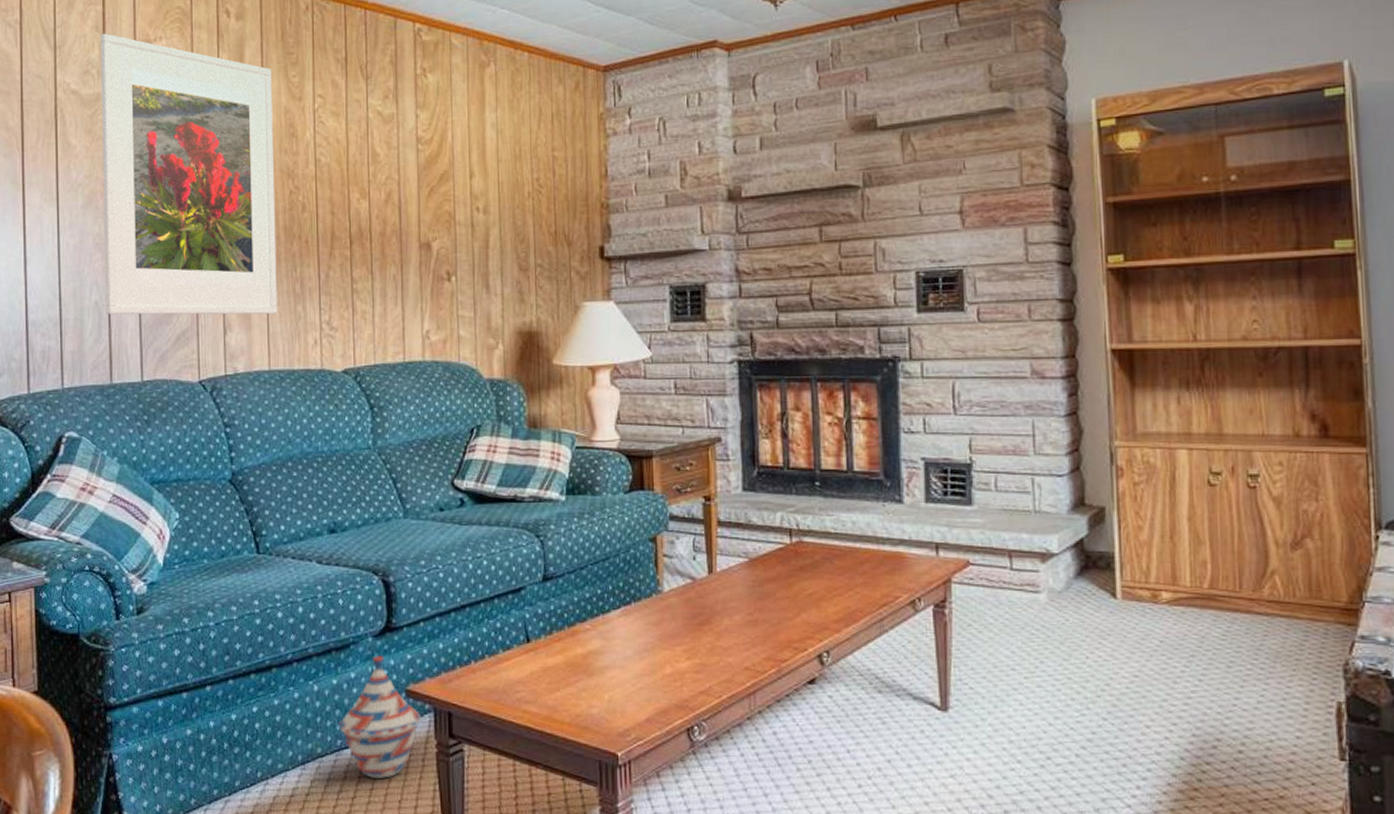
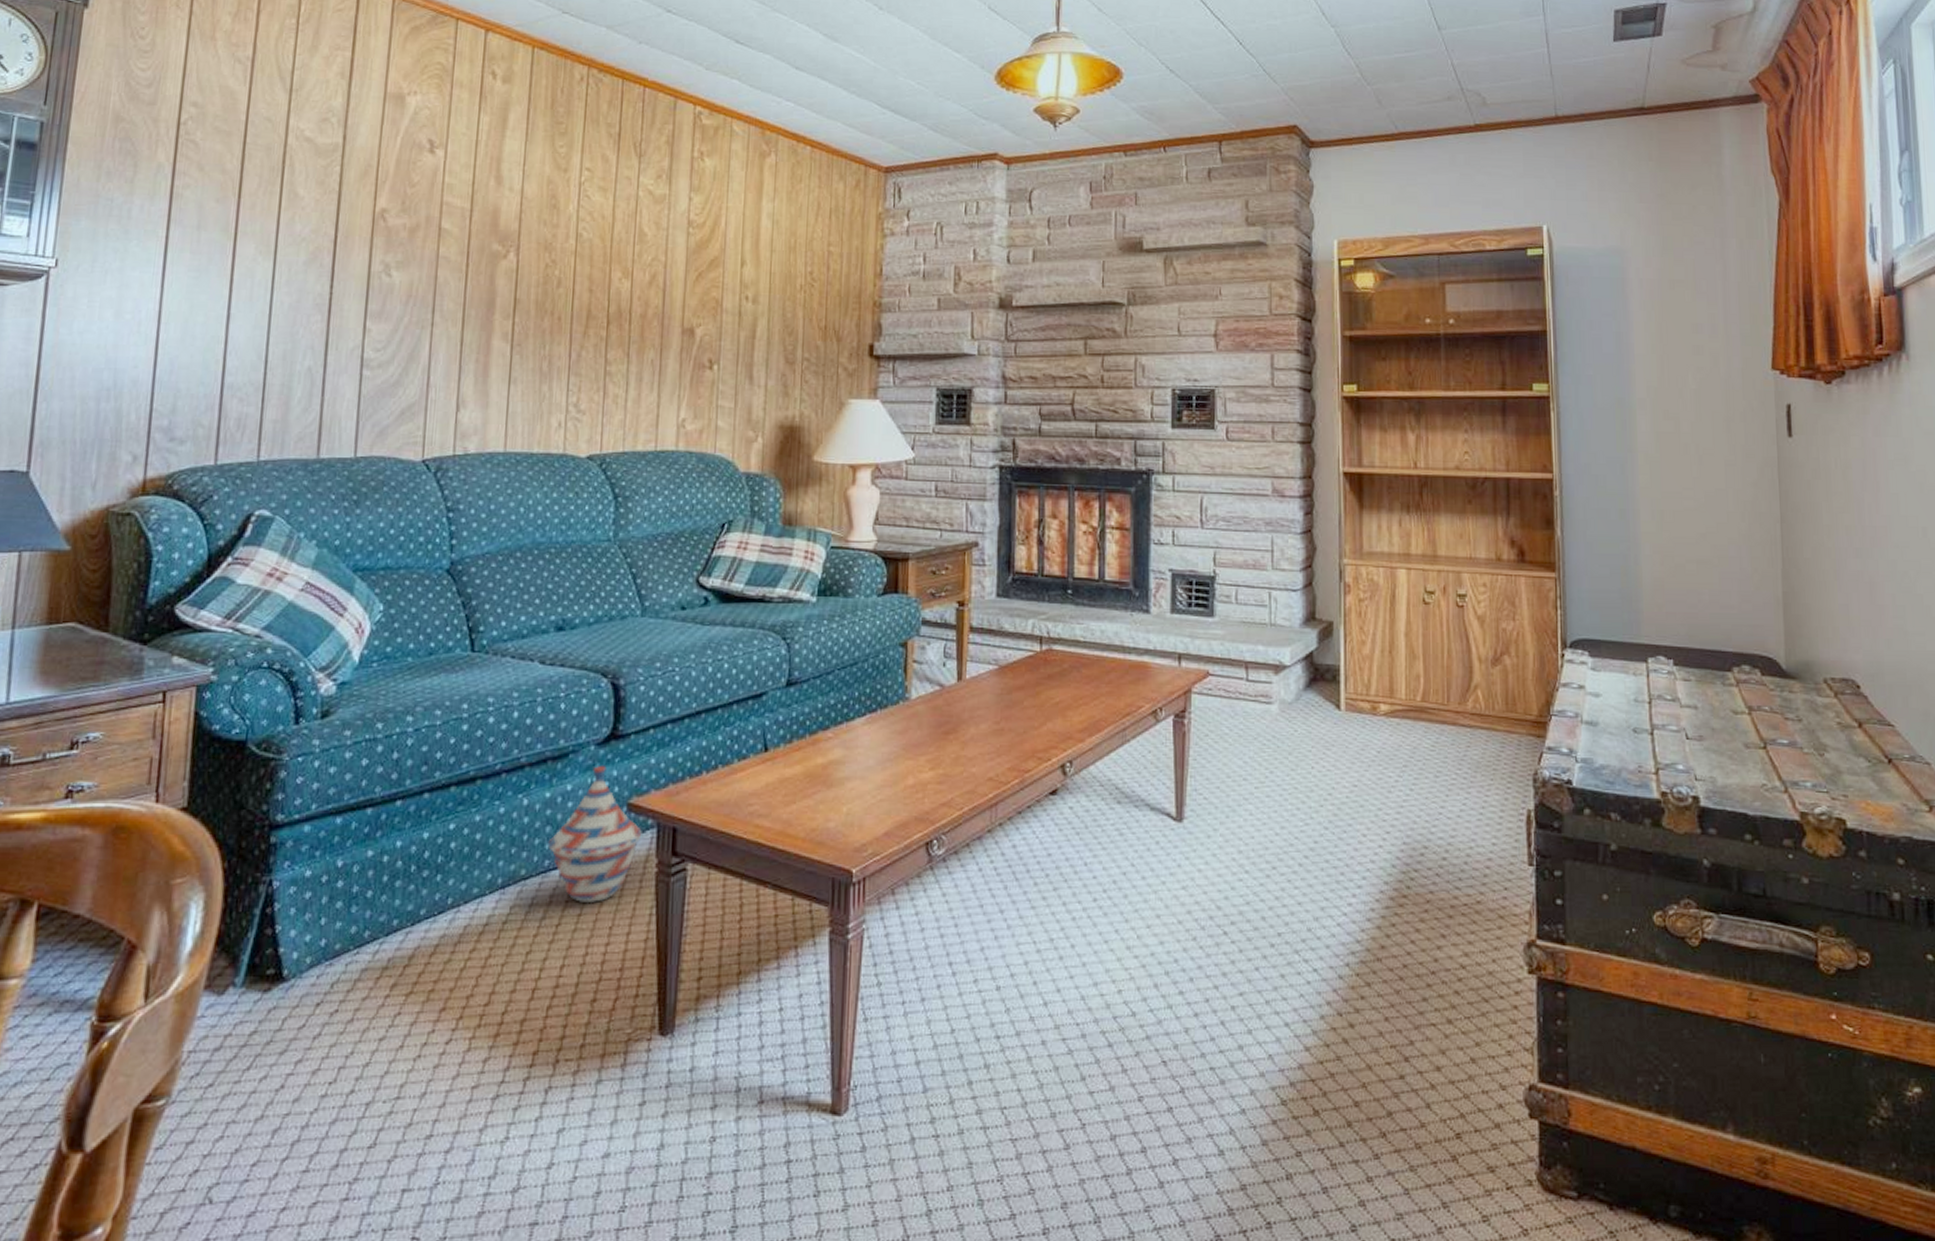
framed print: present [100,33,278,315] -> none [320,81,537,393]

